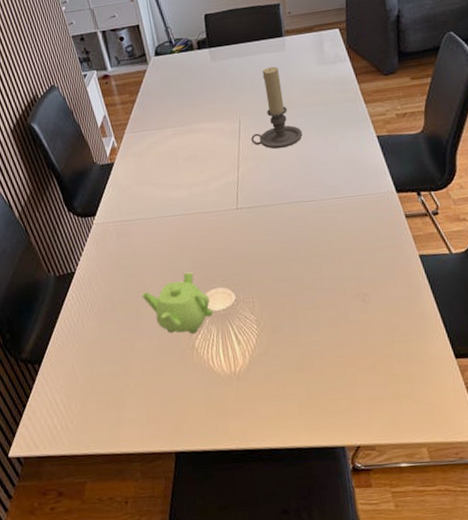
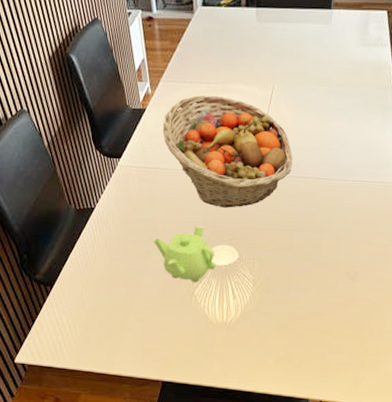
fruit basket: none [133,137,275,249] -> present [162,95,293,208]
candle holder: present [251,66,303,149] -> none [280,38,330,124]

